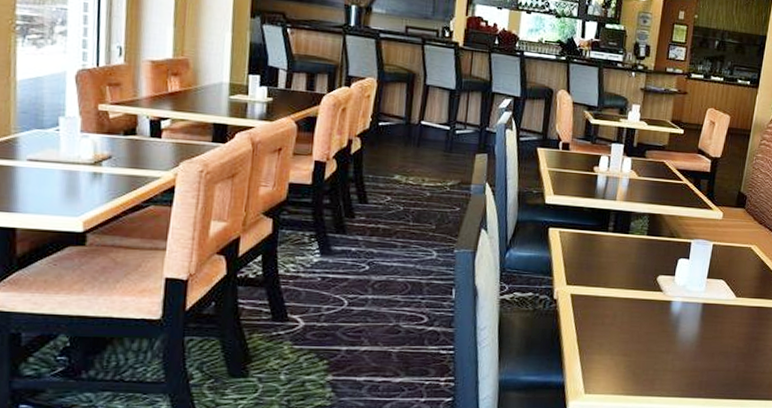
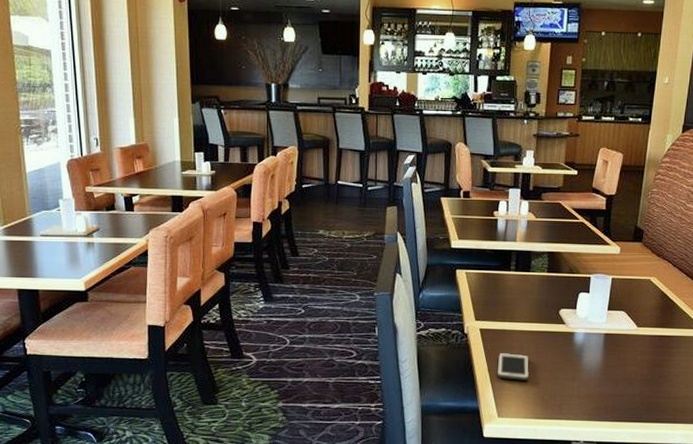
cell phone: none [586,320,622,354] -> present [497,352,529,382]

